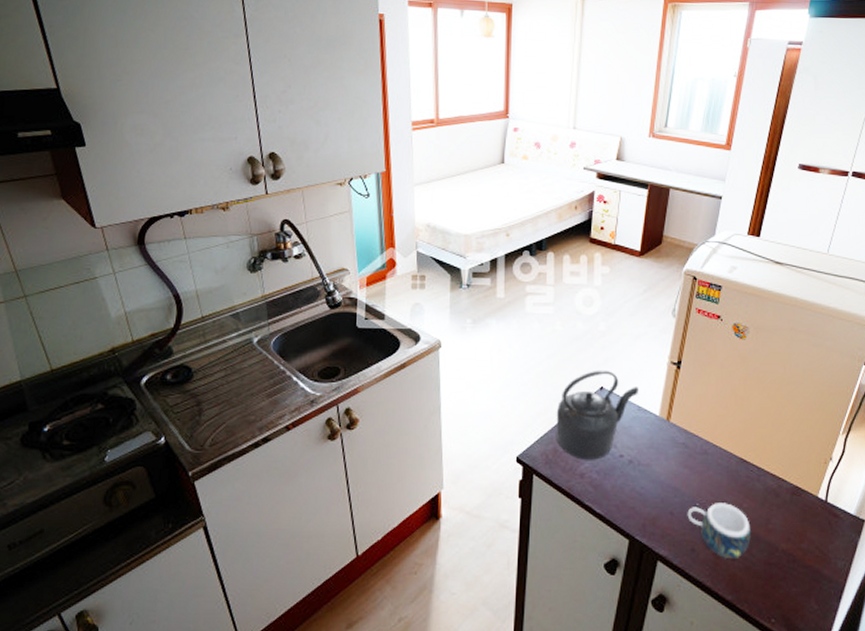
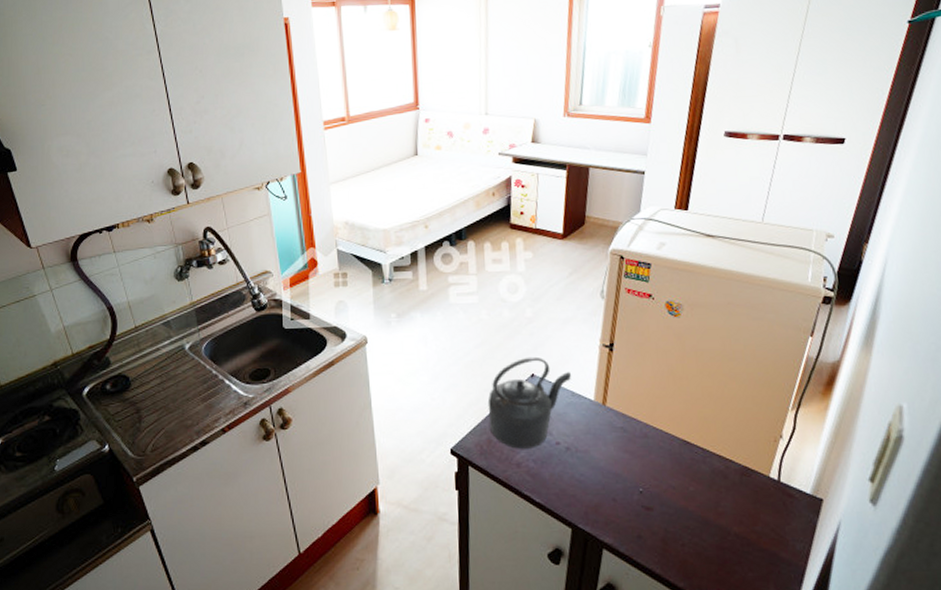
mug: present [687,503,752,560] -> none [630,487,701,545]

